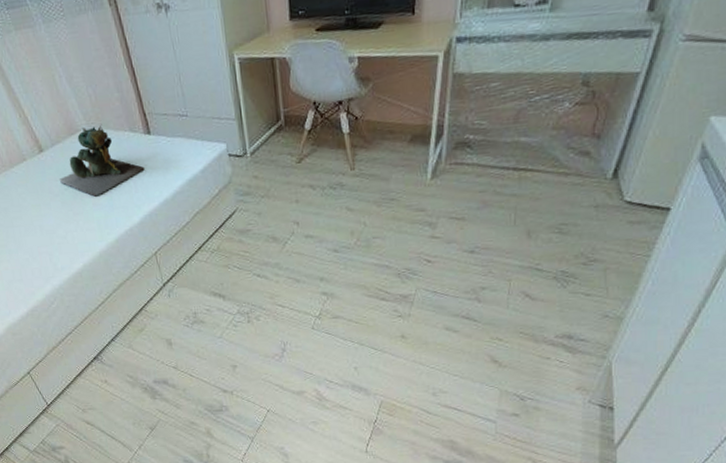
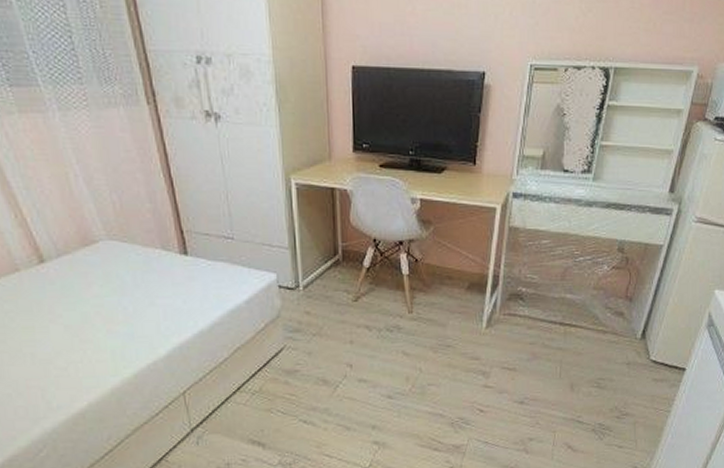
stuffed toy: present [59,124,145,197] -> none [63,237,177,322]

